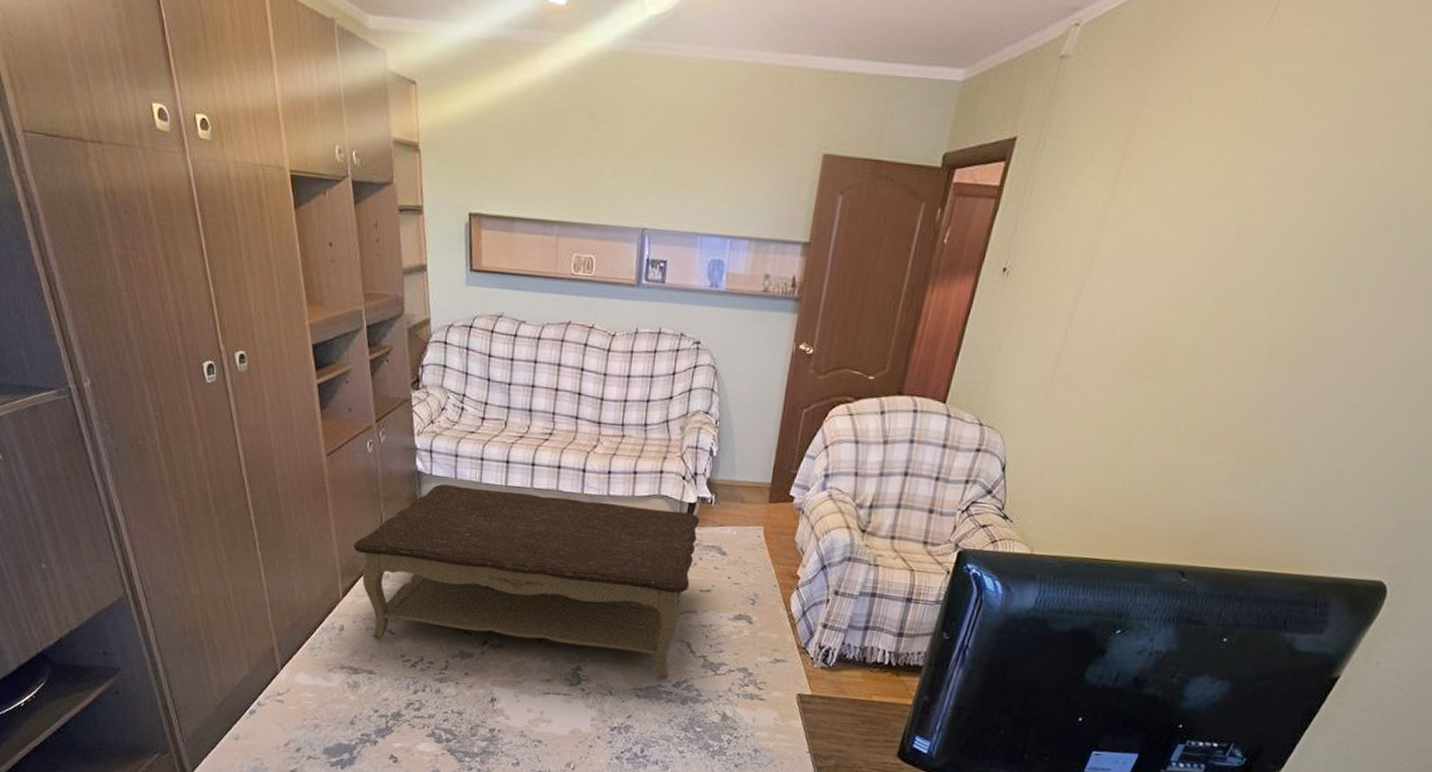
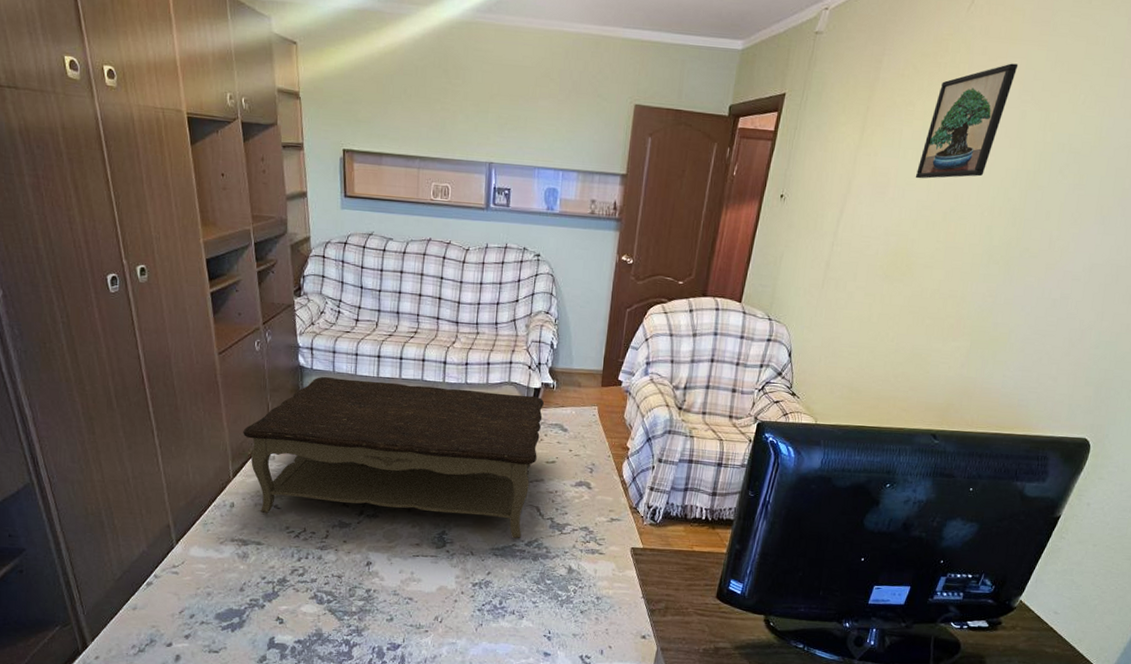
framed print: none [1180,93,1332,248] -> present [915,63,1019,179]

